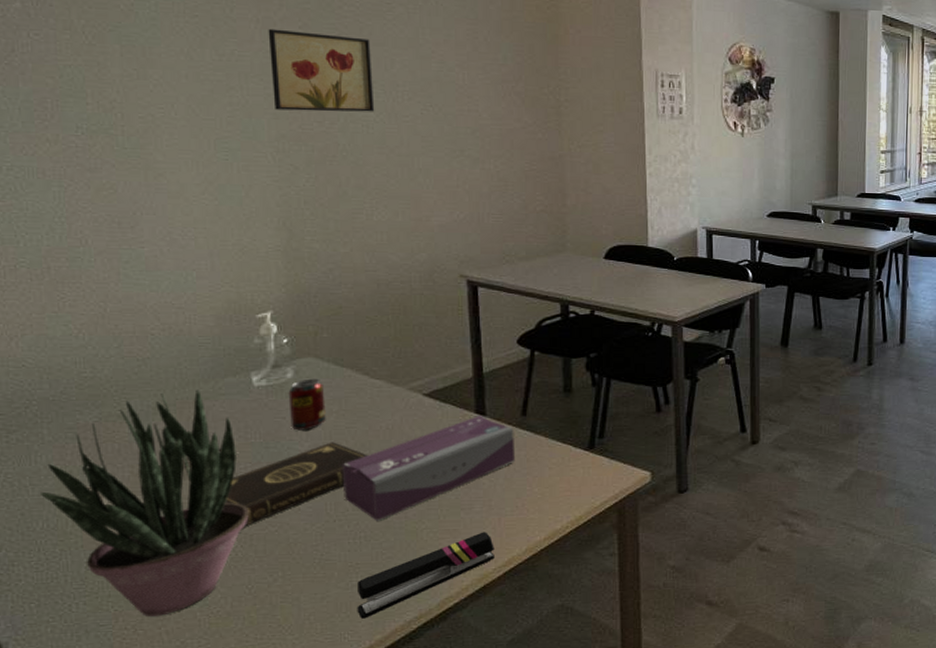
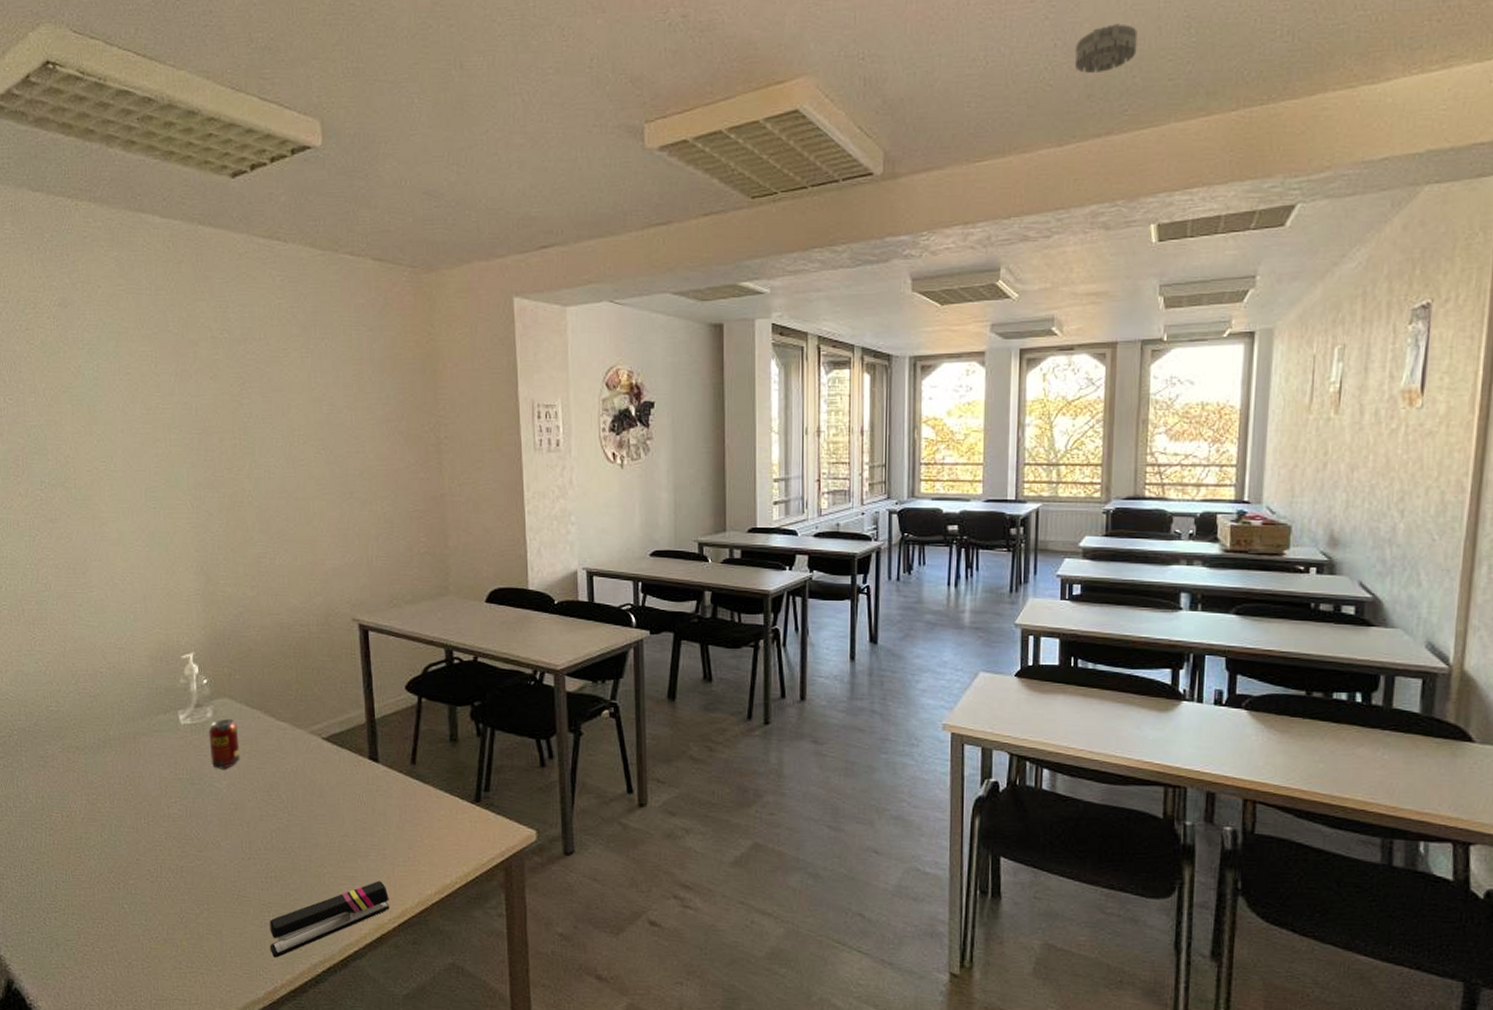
potted plant: present [41,389,249,616] -> none [21,725,179,936]
book: present [224,442,368,526] -> none [159,781,276,858]
wall art: present [268,28,375,112] -> none [185,381,275,459]
tissue box: present [342,415,516,521] -> none [254,761,407,862]

